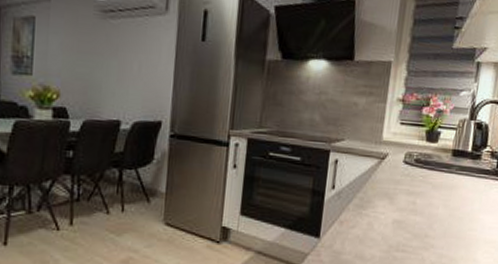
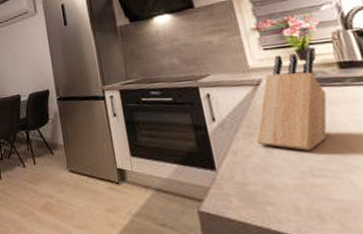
knife block: none [363,132,439,228] -> present [256,50,327,151]

